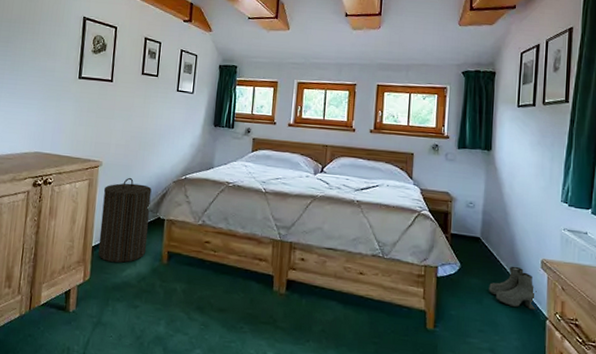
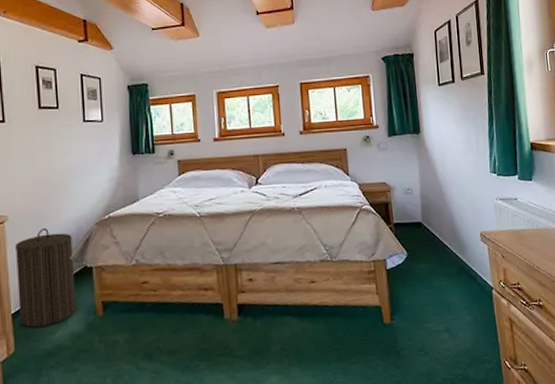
boots: present [489,266,537,310] -> none [436,243,483,284]

